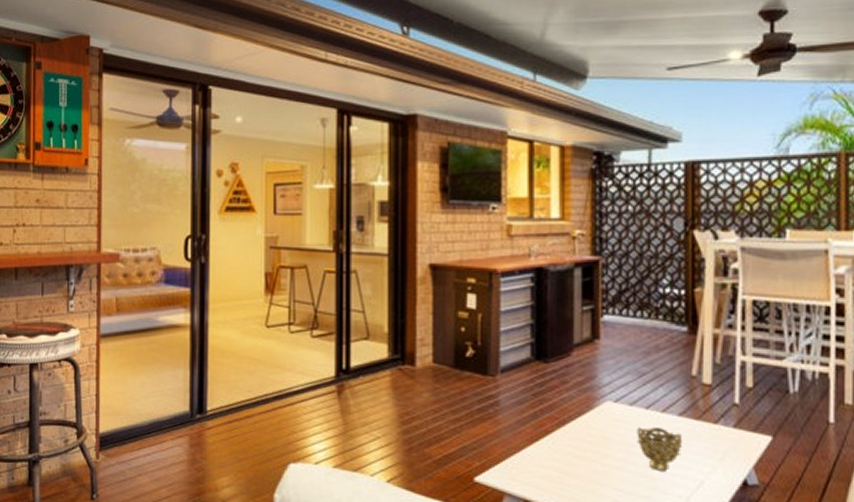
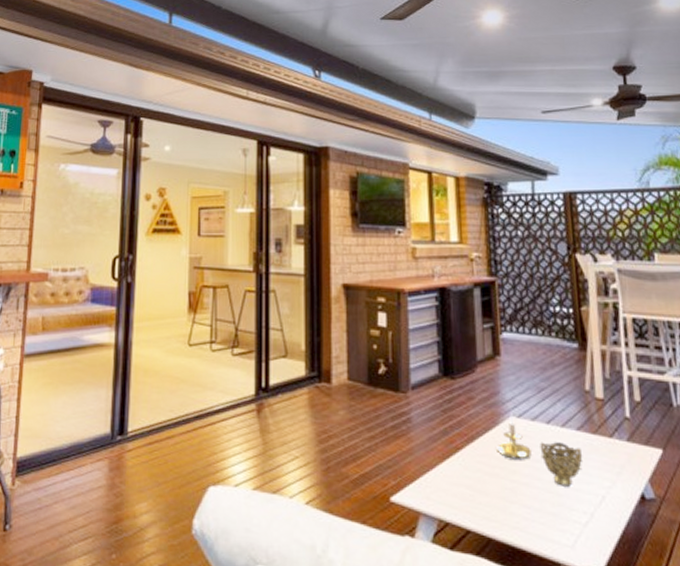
candle holder: none [589,398,627,444] -> present [496,413,531,460]

